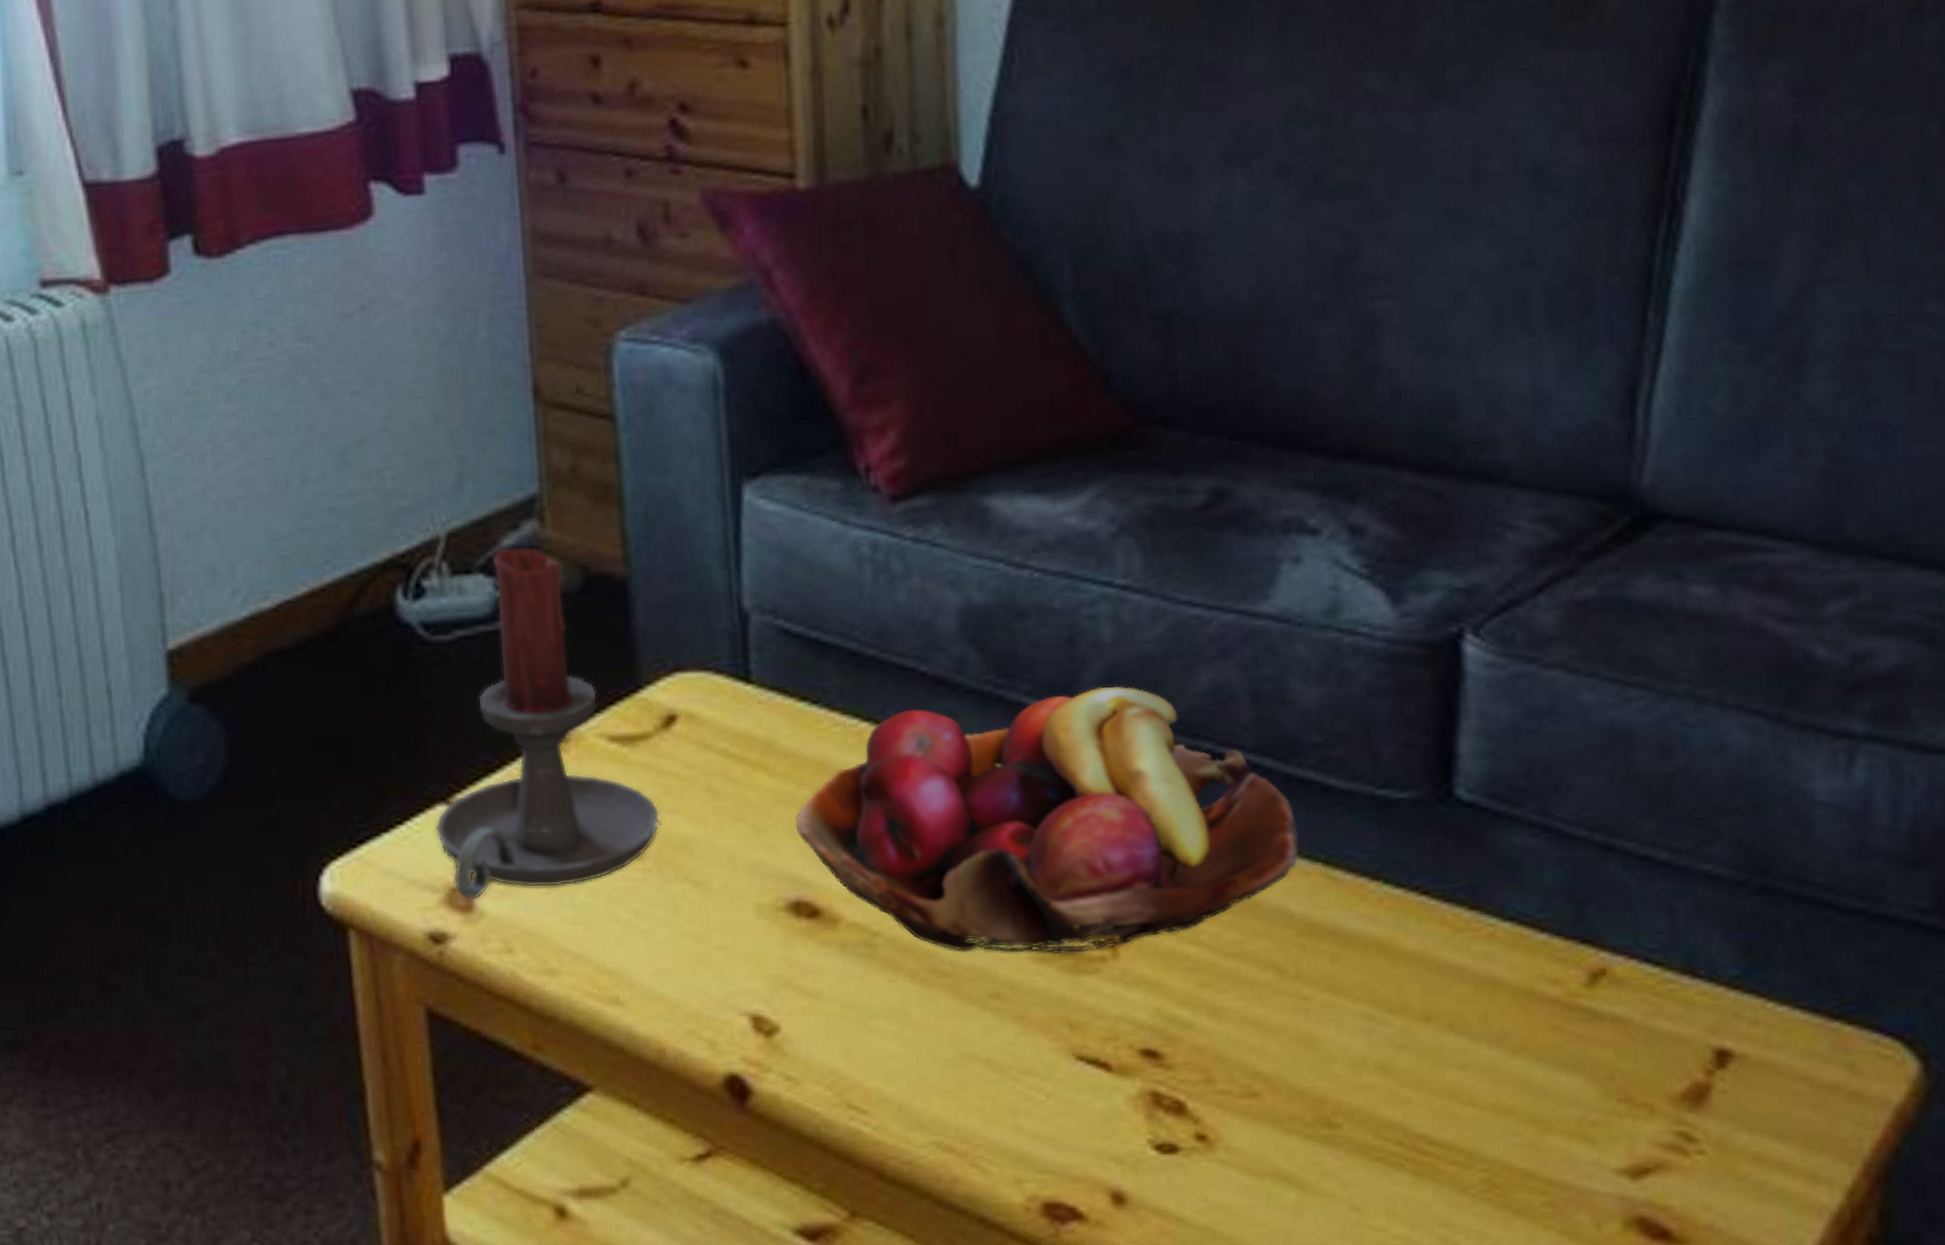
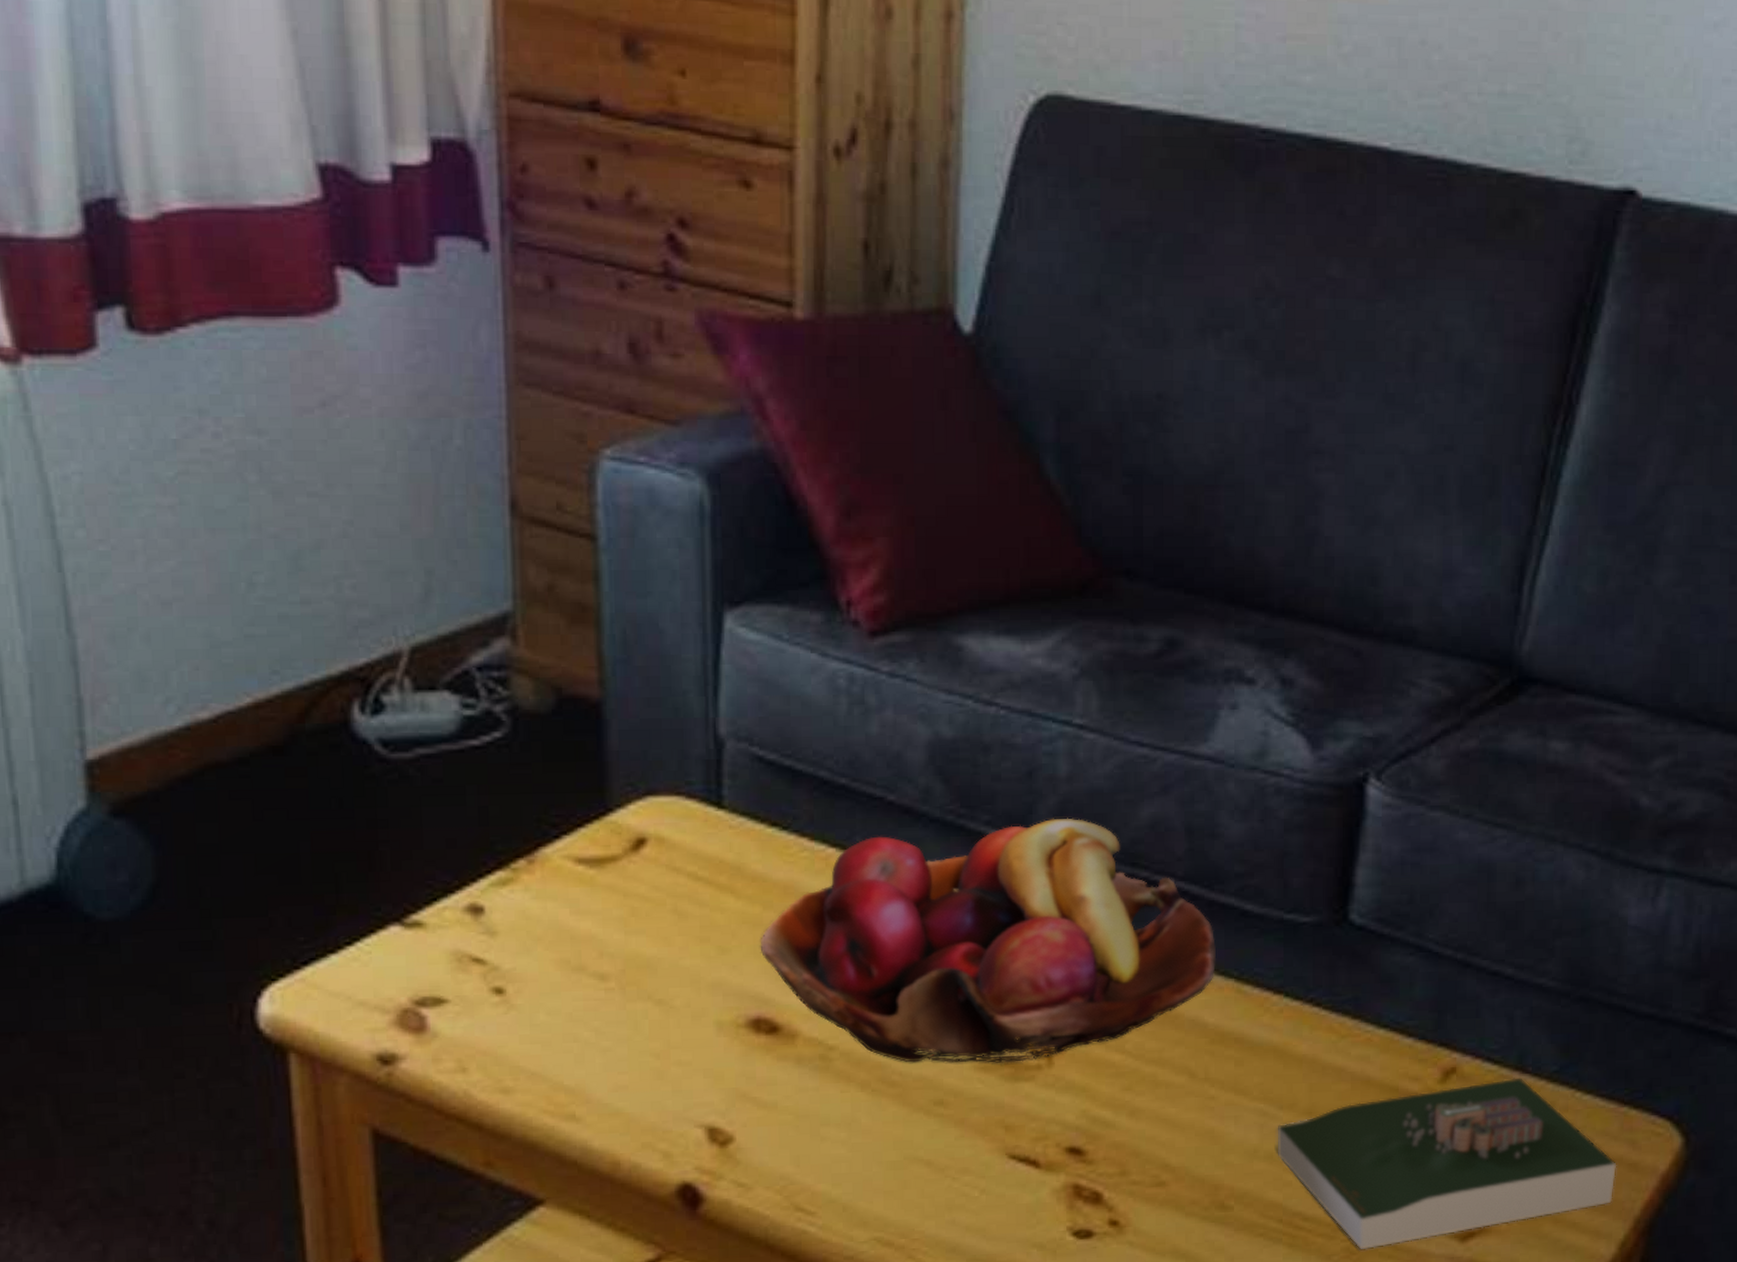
candle holder: present [435,546,660,900] -> none [387,665,625,1021]
book: none [1387,983,1833,1183] -> present [1277,1077,1617,1250]

